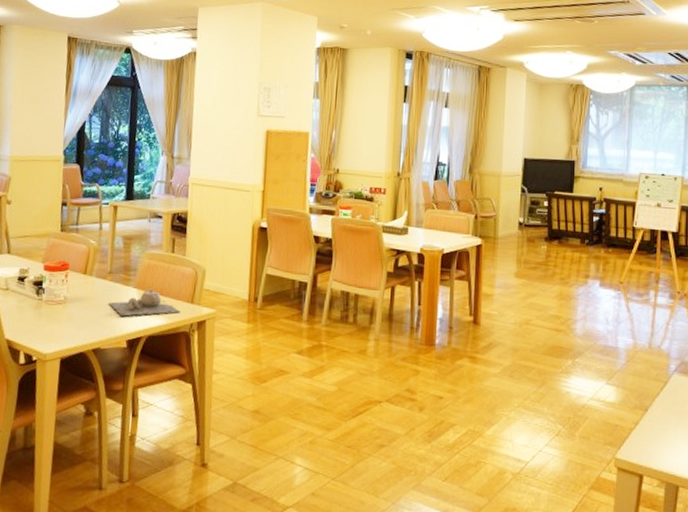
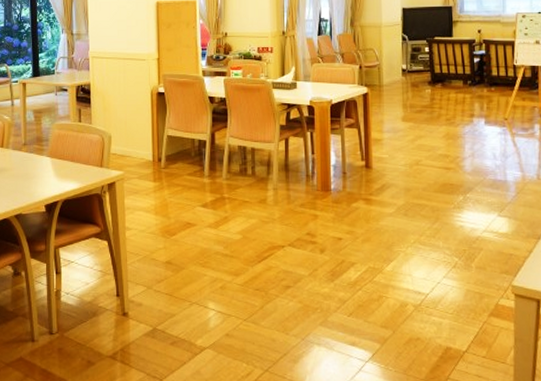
teapot: present [109,288,180,317] -> none [26,156,91,184]

